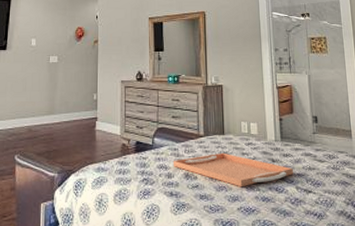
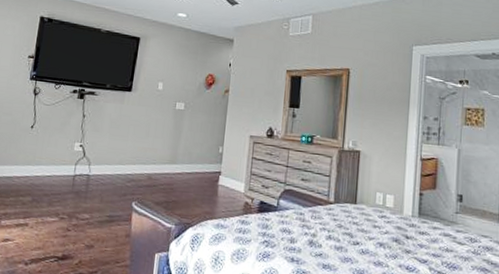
serving tray: present [173,152,293,188] -> none [297,222,428,262]

